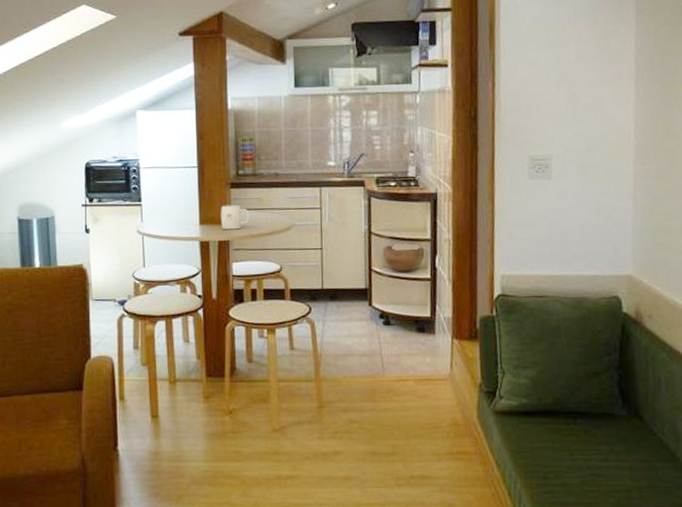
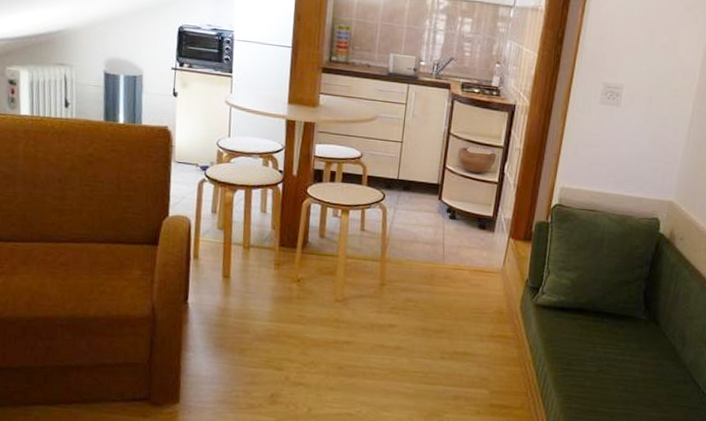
mug: present [221,204,250,230] -> none [309,88,338,114]
toaster: none [295,155,333,182] -> present [386,52,424,80]

